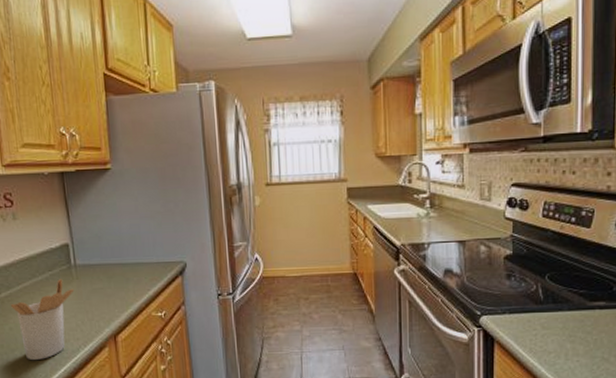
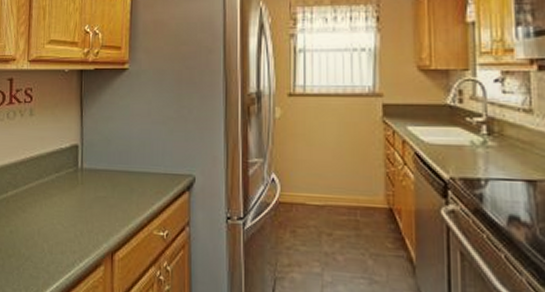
utensil holder: present [10,279,75,360] -> none [14,182,78,271]

